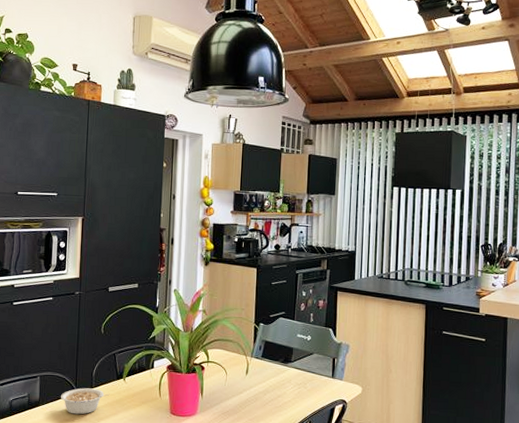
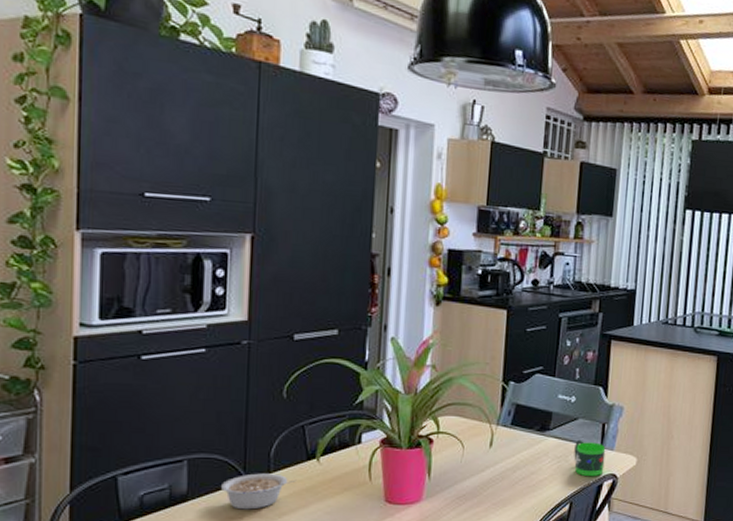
mug: none [311,370,336,402] -> present [574,439,606,477]

